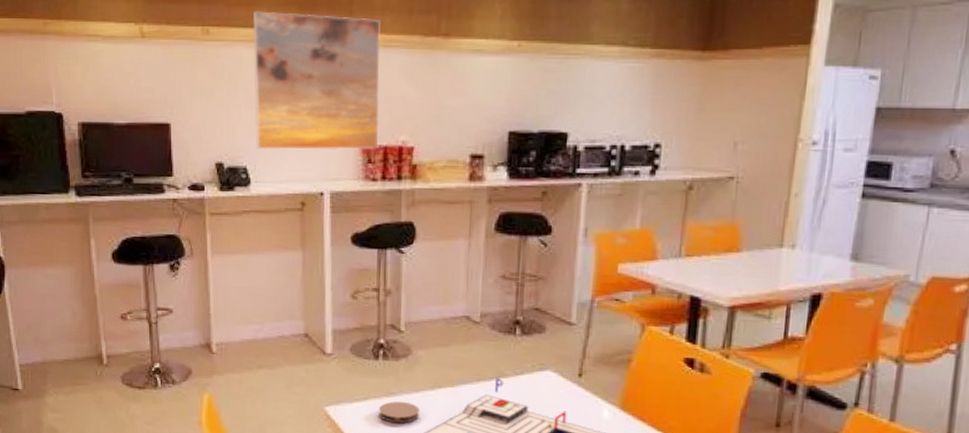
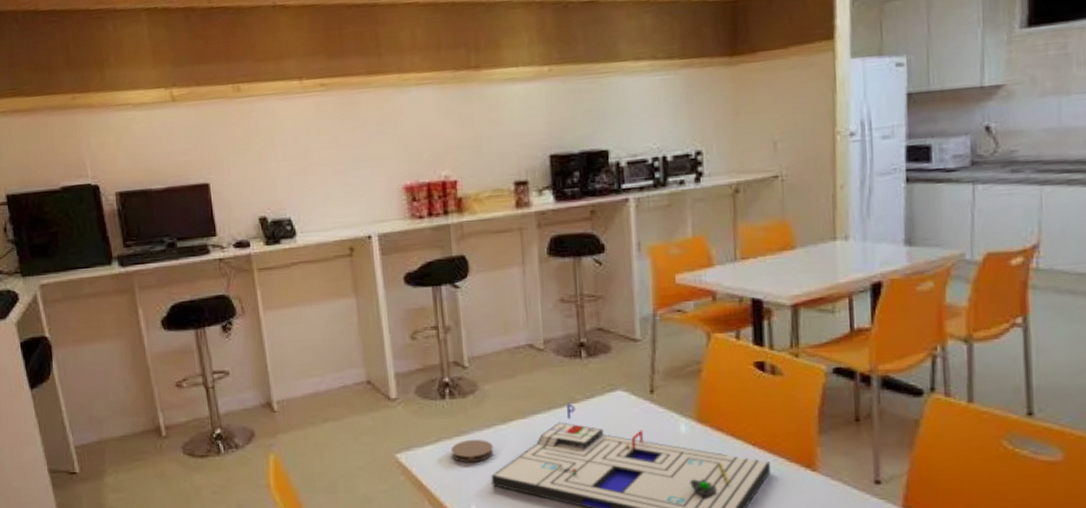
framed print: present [252,11,381,151] -> none [282,59,422,199]

